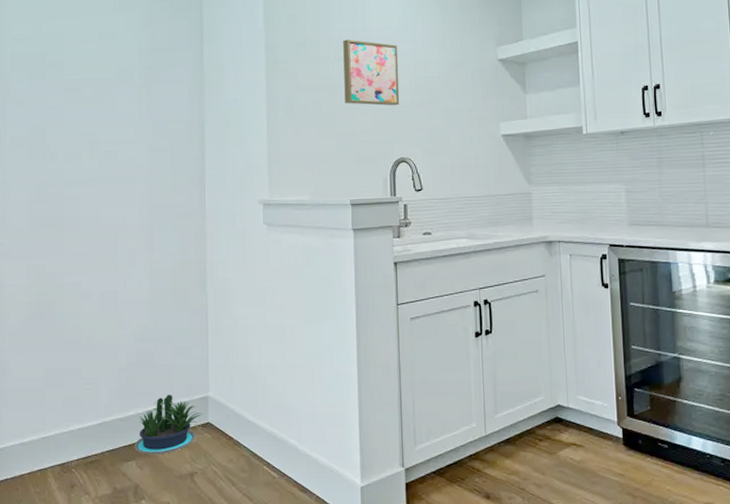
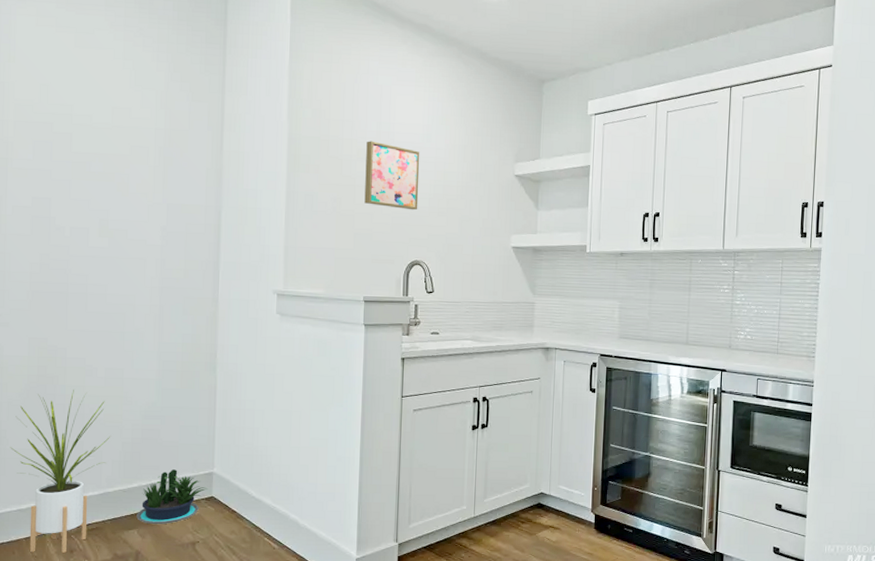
house plant: none [12,316,107,488] -> present [10,390,111,553]

